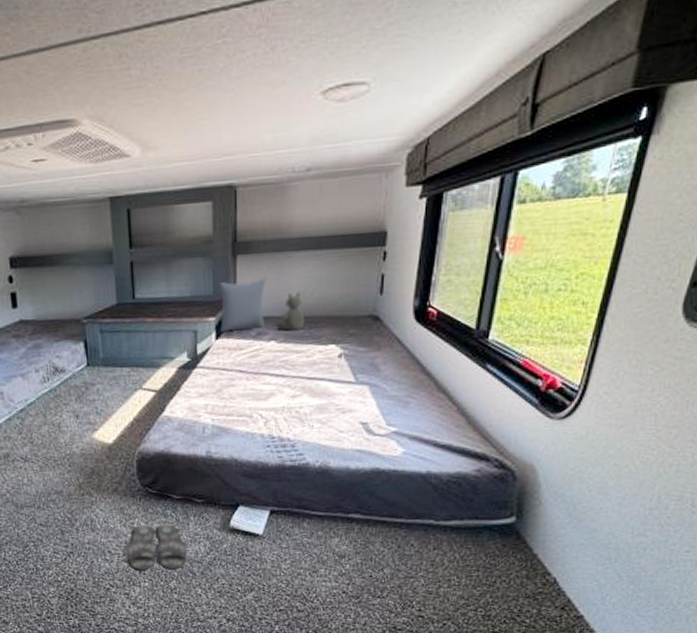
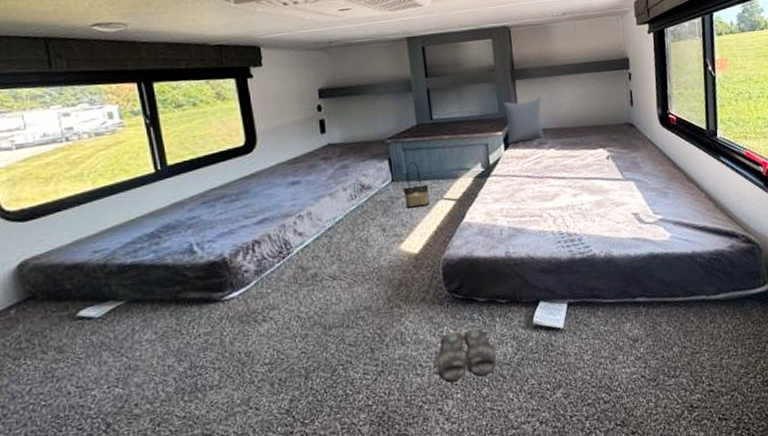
tote bag: none [98,346,127,396] -> present [402,162,430,208]
teddy bear: present [275,291,307,331] -> none [552,107,577,139]

